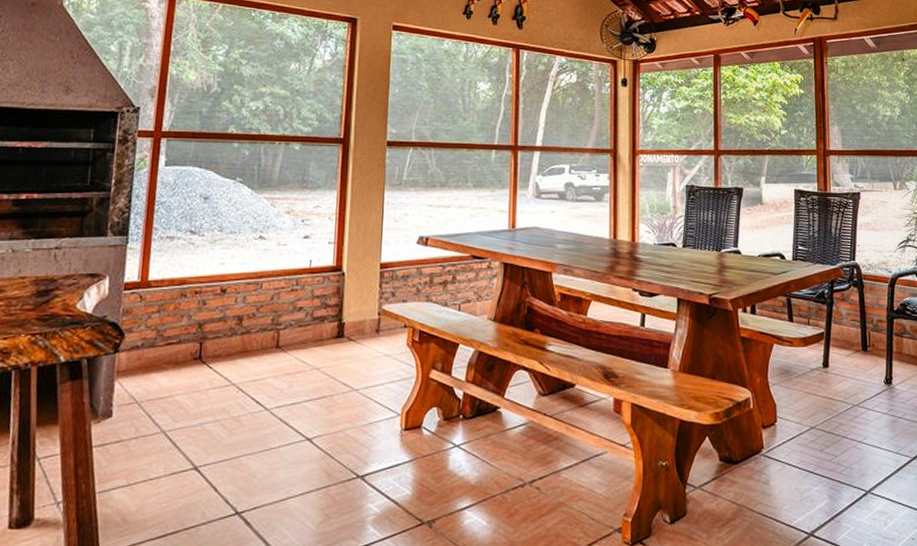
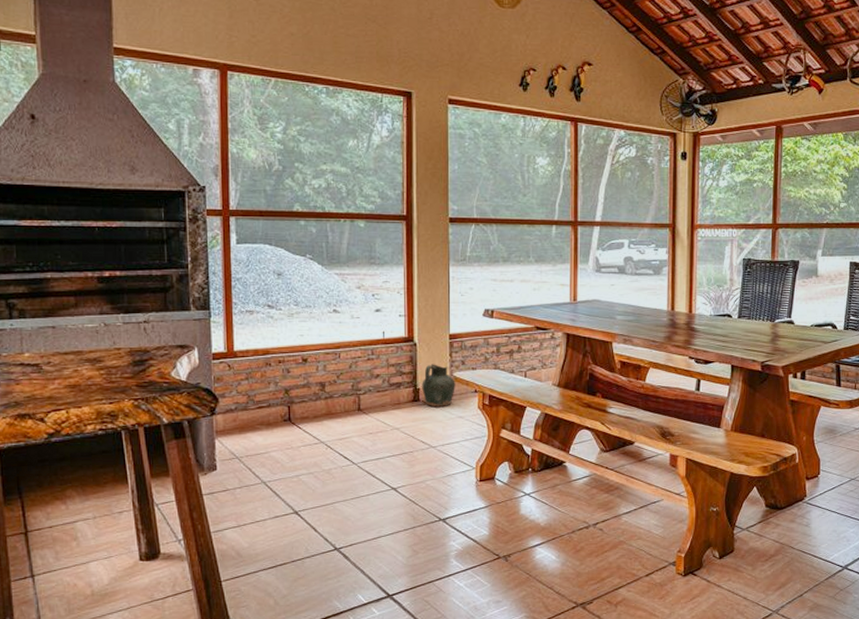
ceramic jug: none [347,295,384,343] -> present [422,364,455,406]

